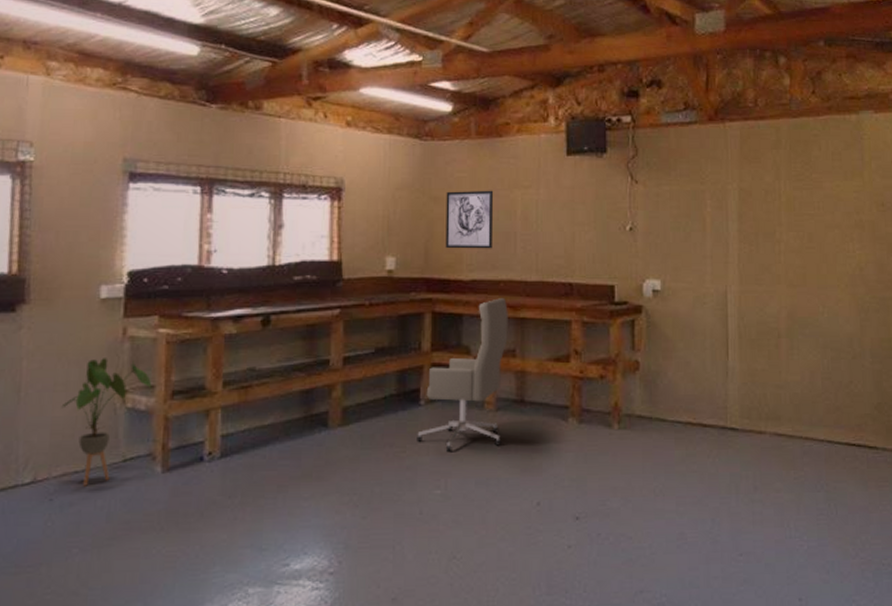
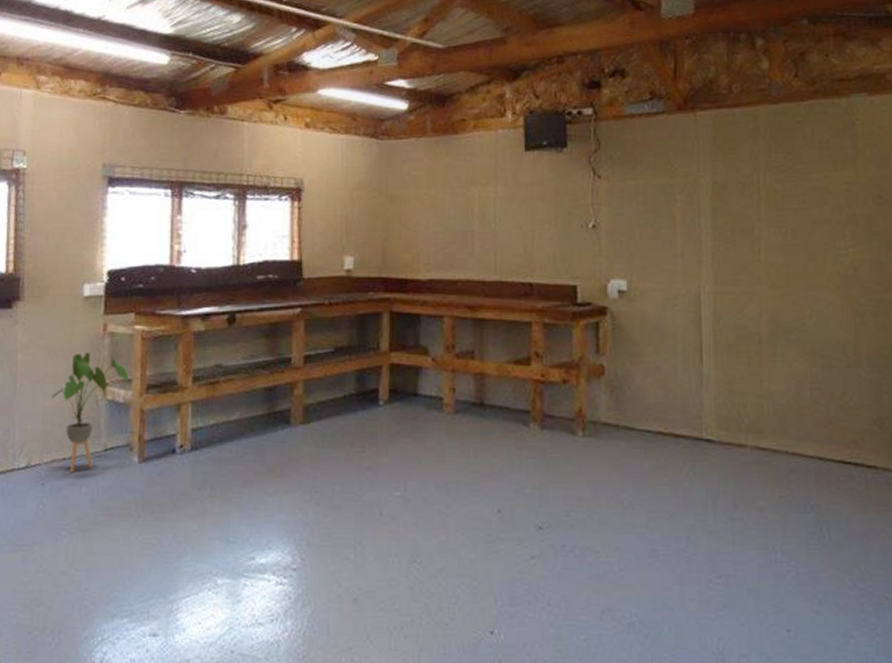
office chair: present [417,298,508,453] -> none [376,298,466,454]
wall art: present [445,190,494,249] -> none [402,188,451,248]

